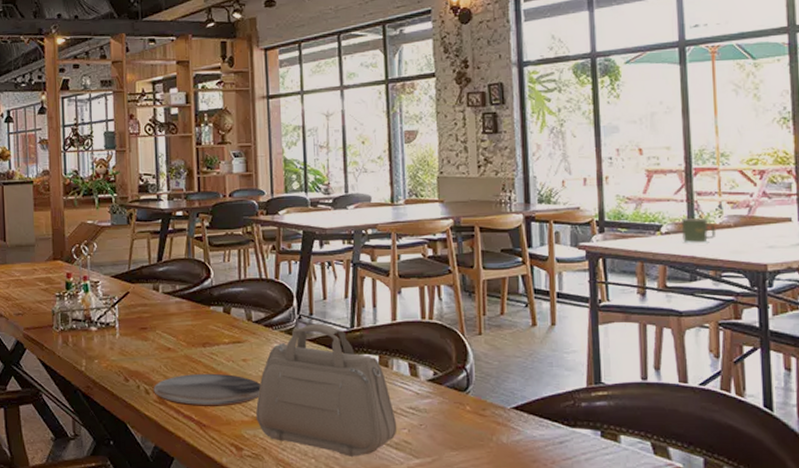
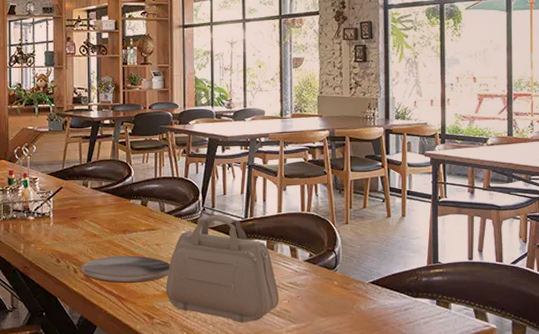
mug: present [681,218,715,243] -> none [502,133,527,153]

